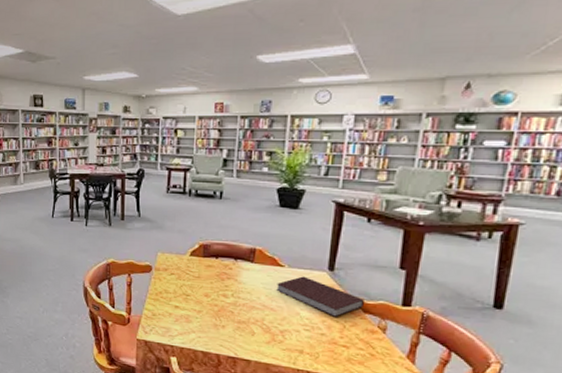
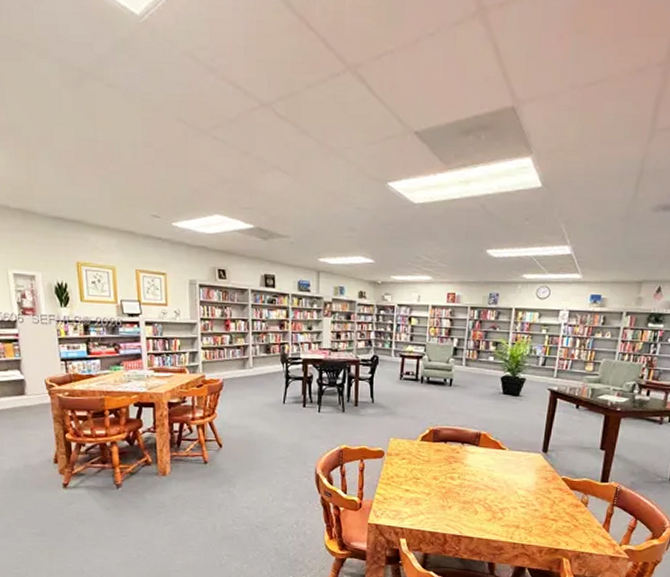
notebook: present [276,276,364,317] -> none [498,458,571,494]

